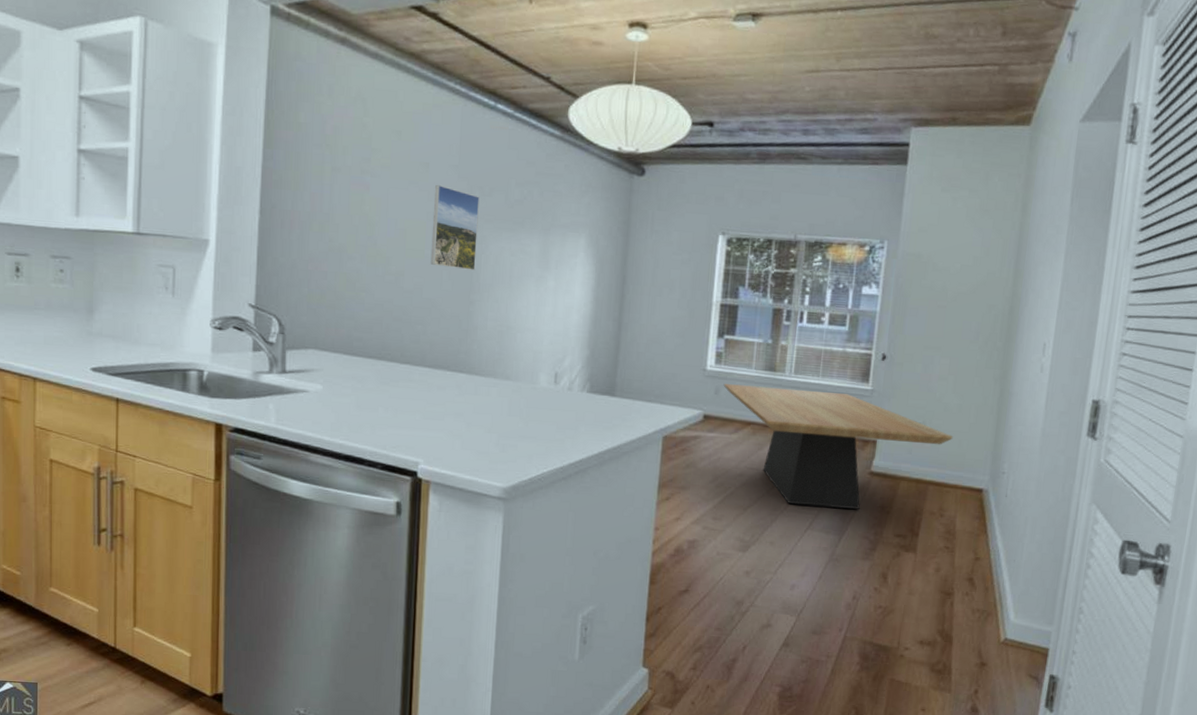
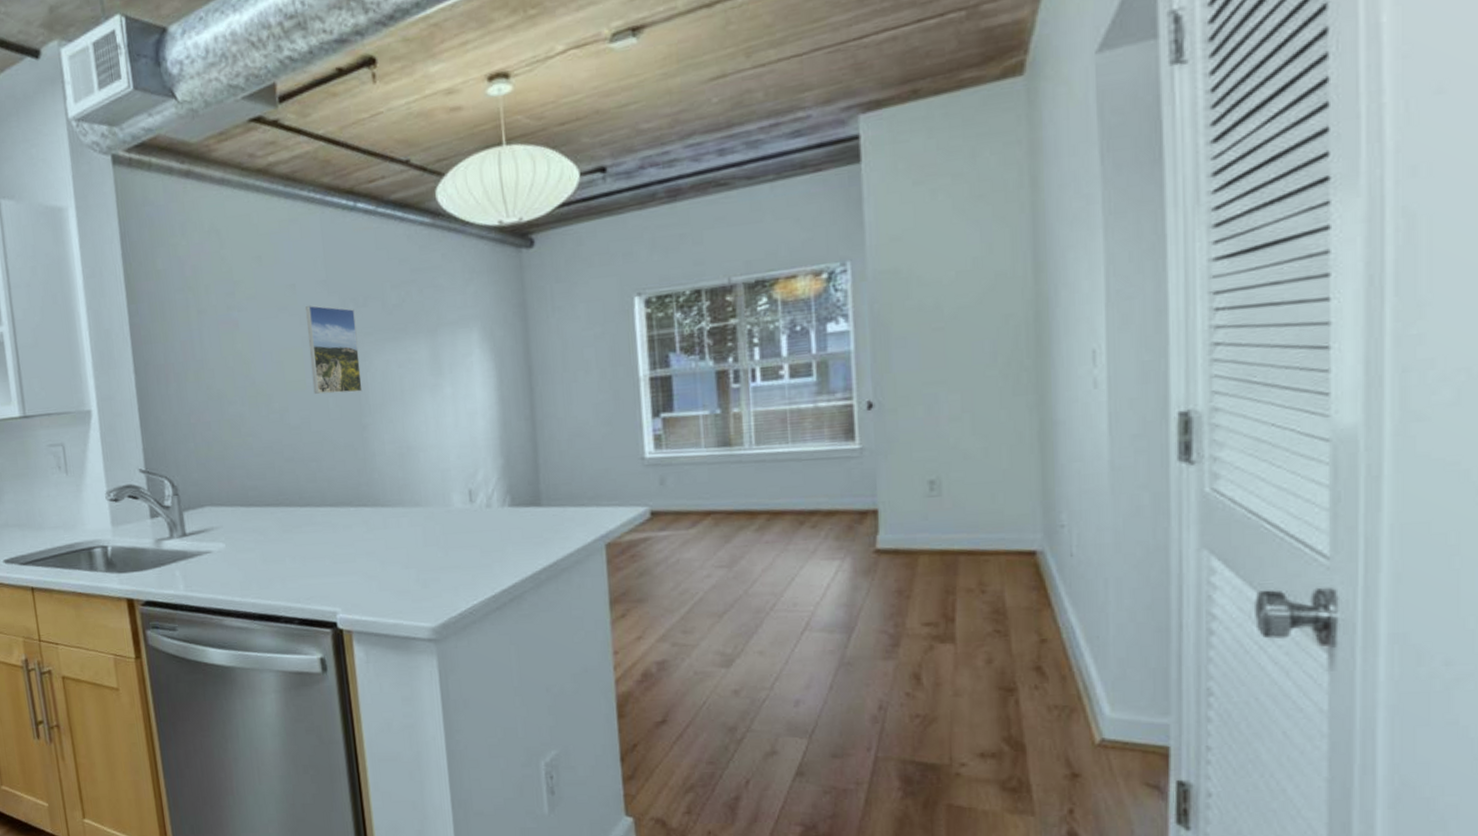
dining table: present [723,384,953,509] -> none [668,458,982,604]

